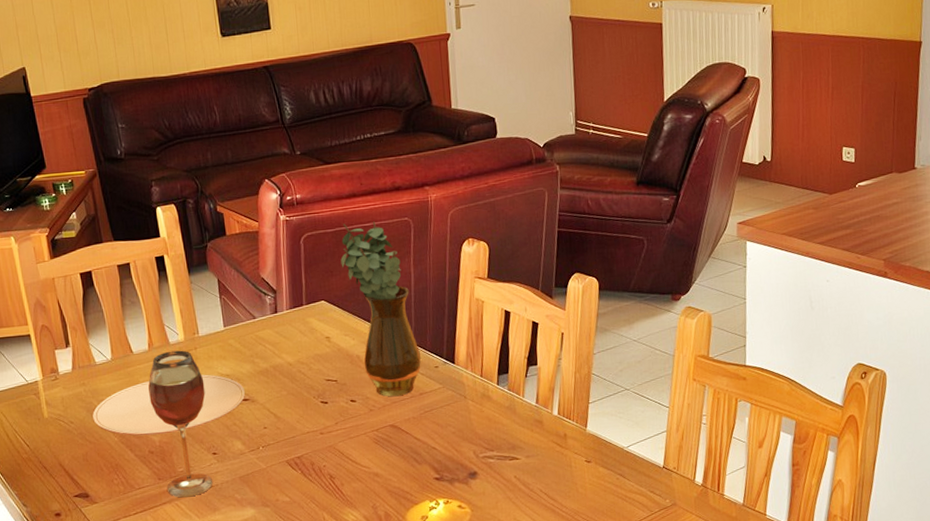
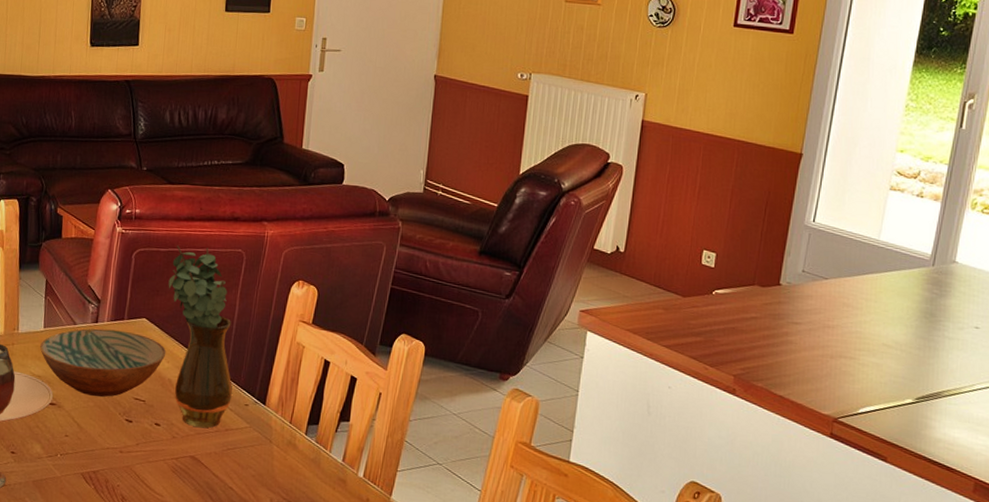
bowl: none [222,316,350,385] -> present [39,328,166,397]

